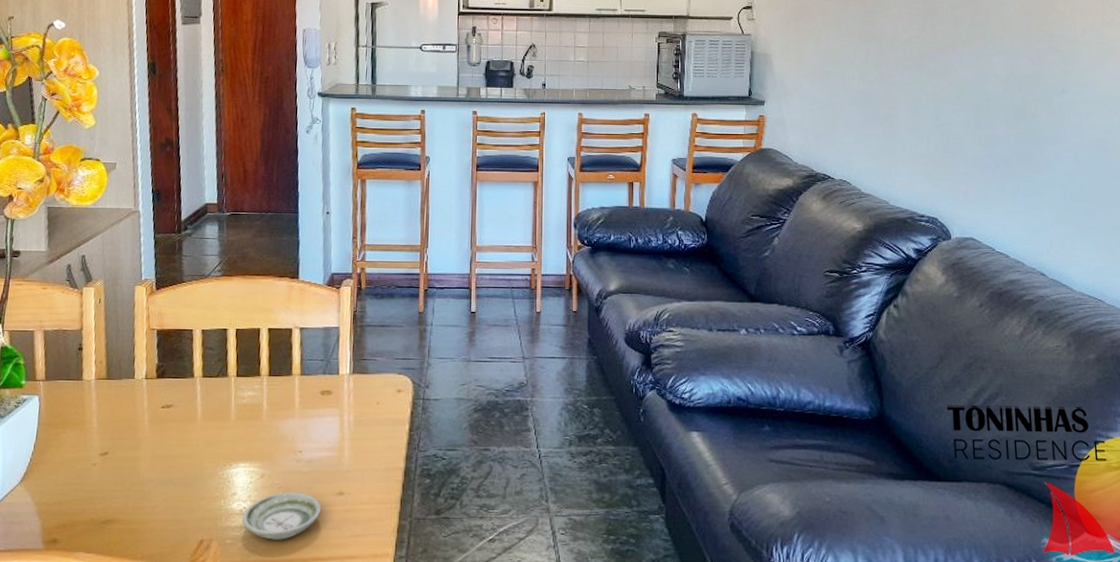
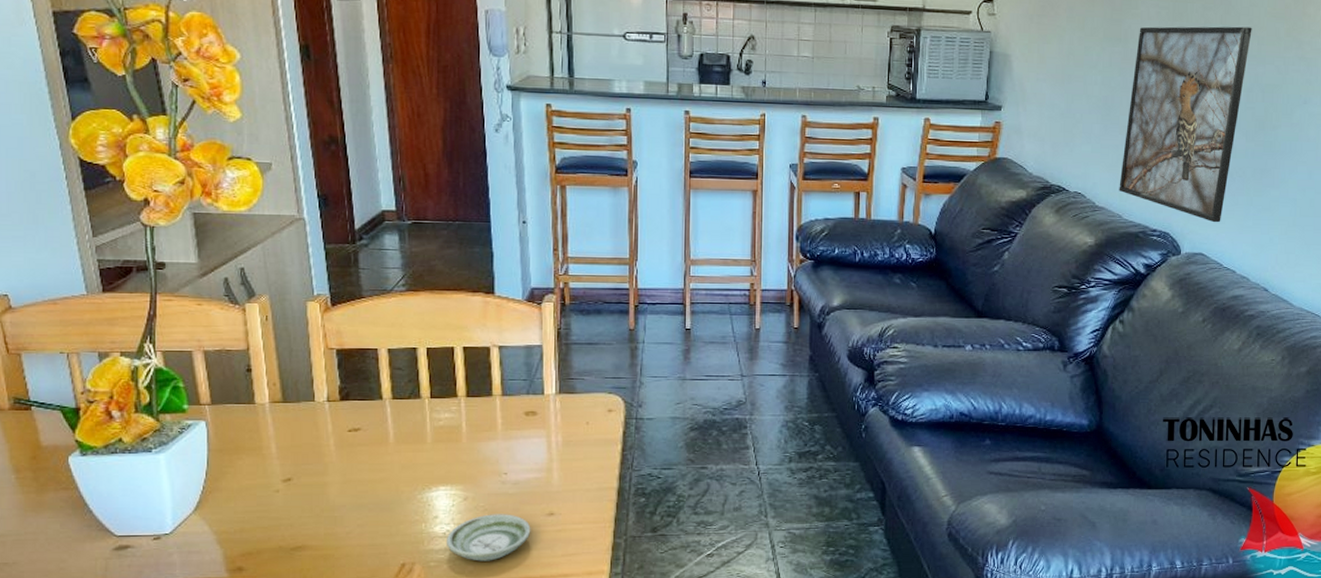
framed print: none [883,23,1003,208] -> present [1119,26,1252,223]

